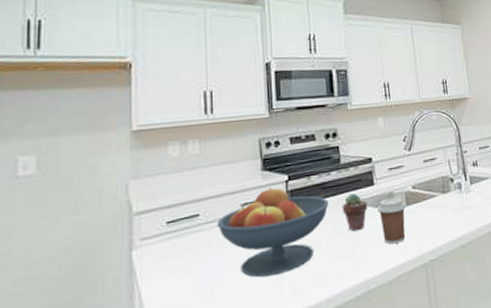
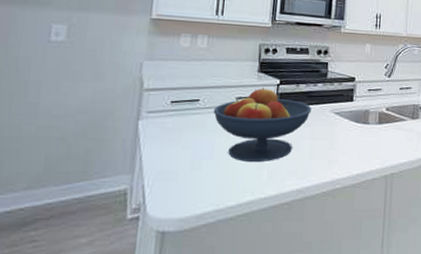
potted succulent: present [342,193,368,232] -> none [322,105,345,138]
coffee cup: present [376,197,406,245] -> none [352,114,378,154]

